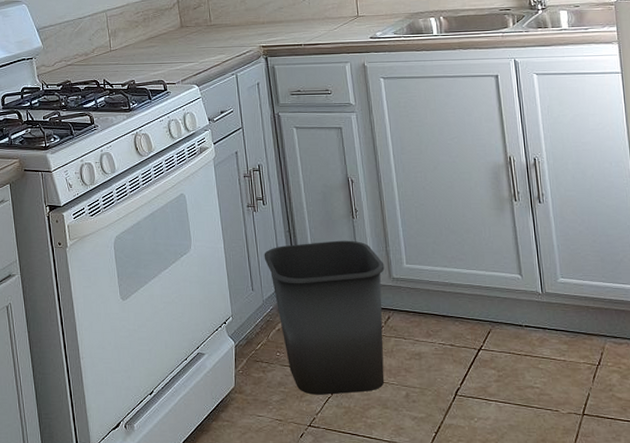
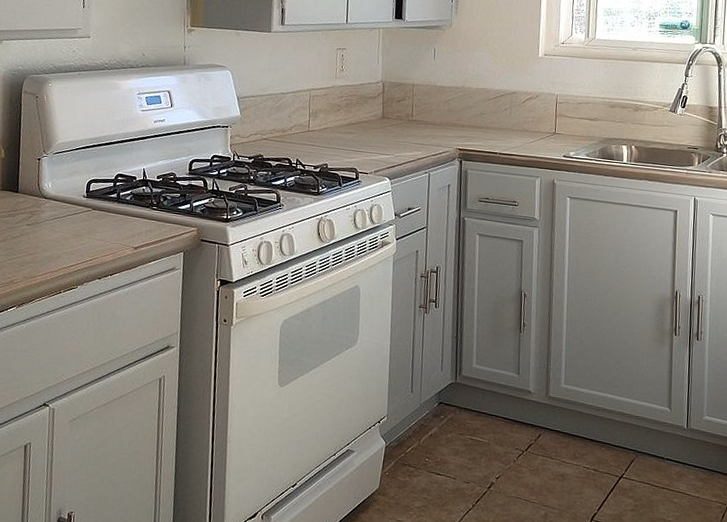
waste bin: present [264,240,385,395] -> none [428,350,543,508]

